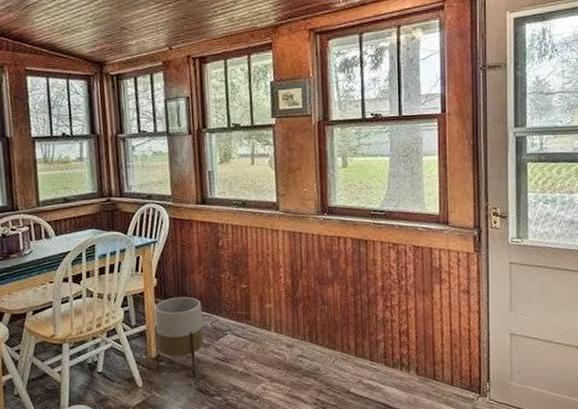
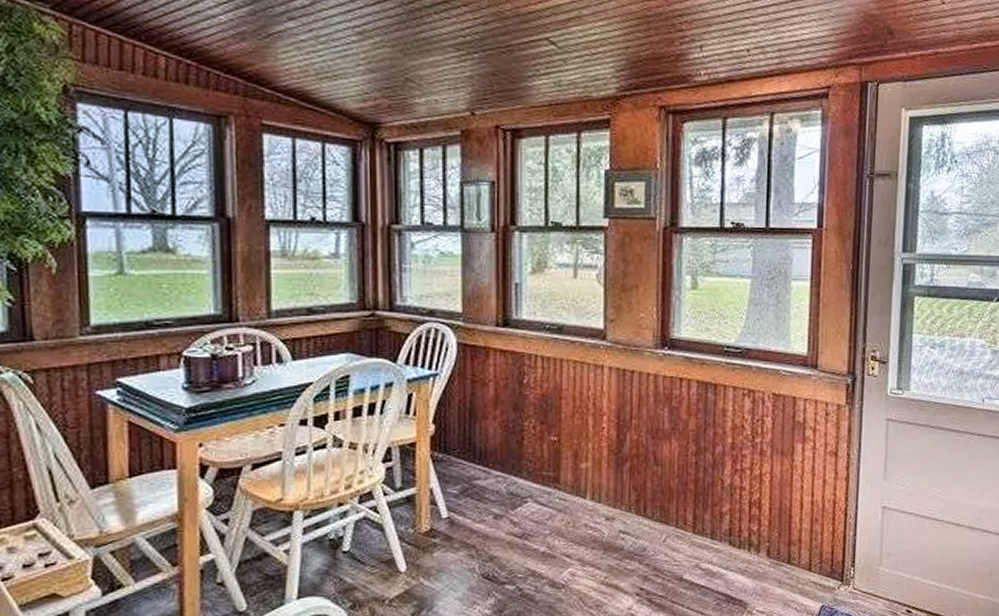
planter: present [154,296,204,378] -> none [427,450,496,560]

